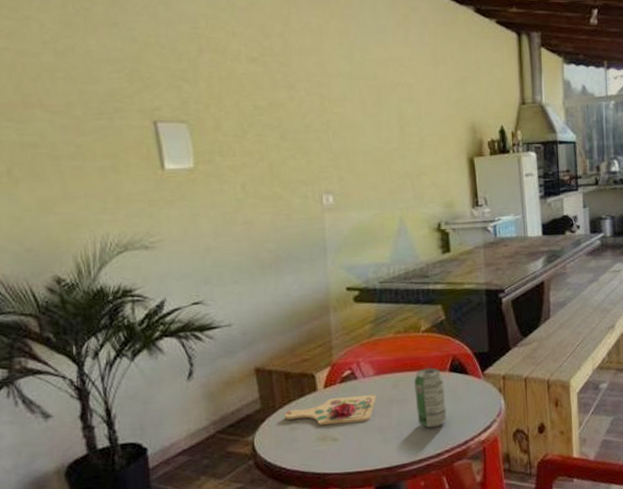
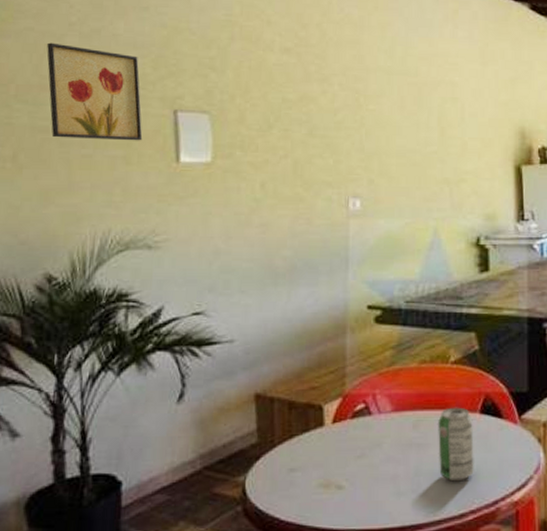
wall art: none [24,61,128,152] -> present [47,42,143,141]
cutting board: present [284,394,376,426] -> none [284,434,392,469]

